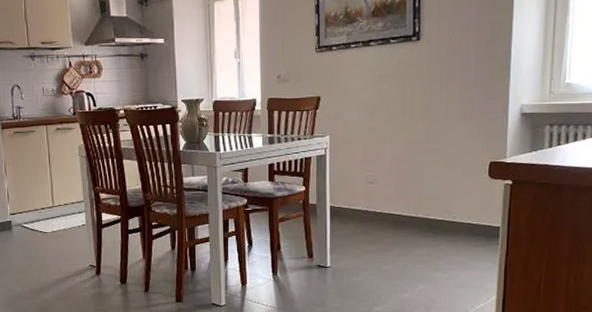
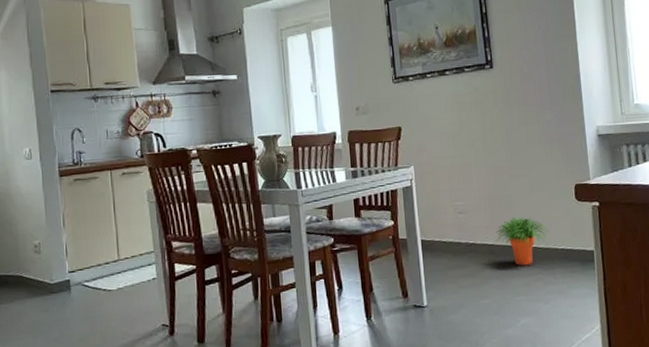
potted plant: none [404,190,457,236] -> present [496,217,549,265]

